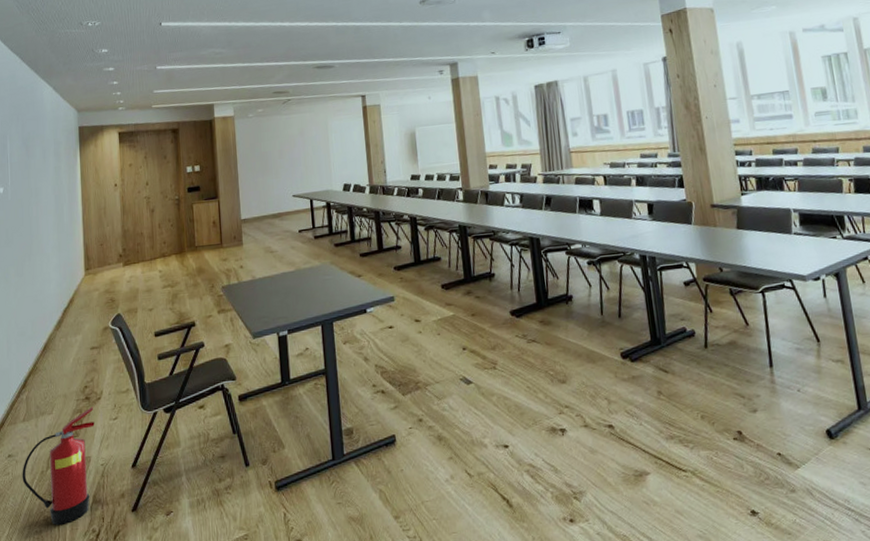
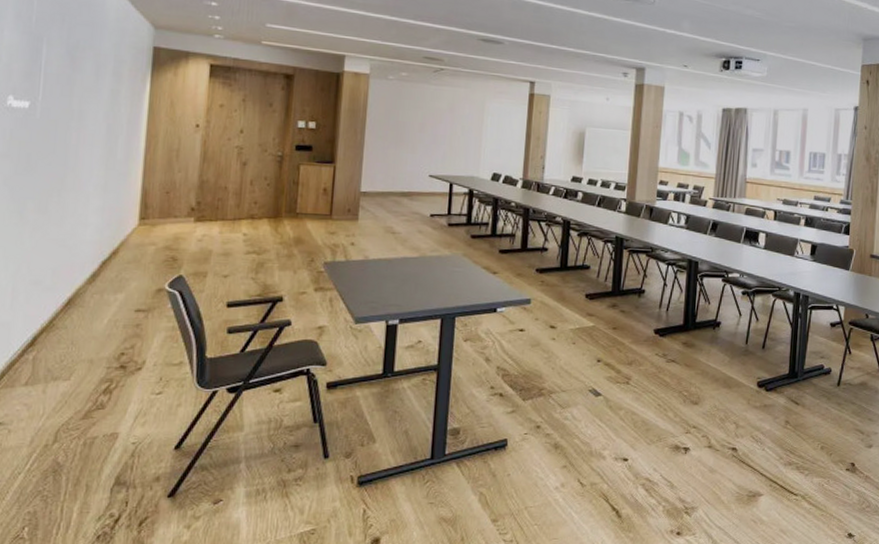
fire extinguisher: present [22,406,95,526] -> none [15,377,131,508]

